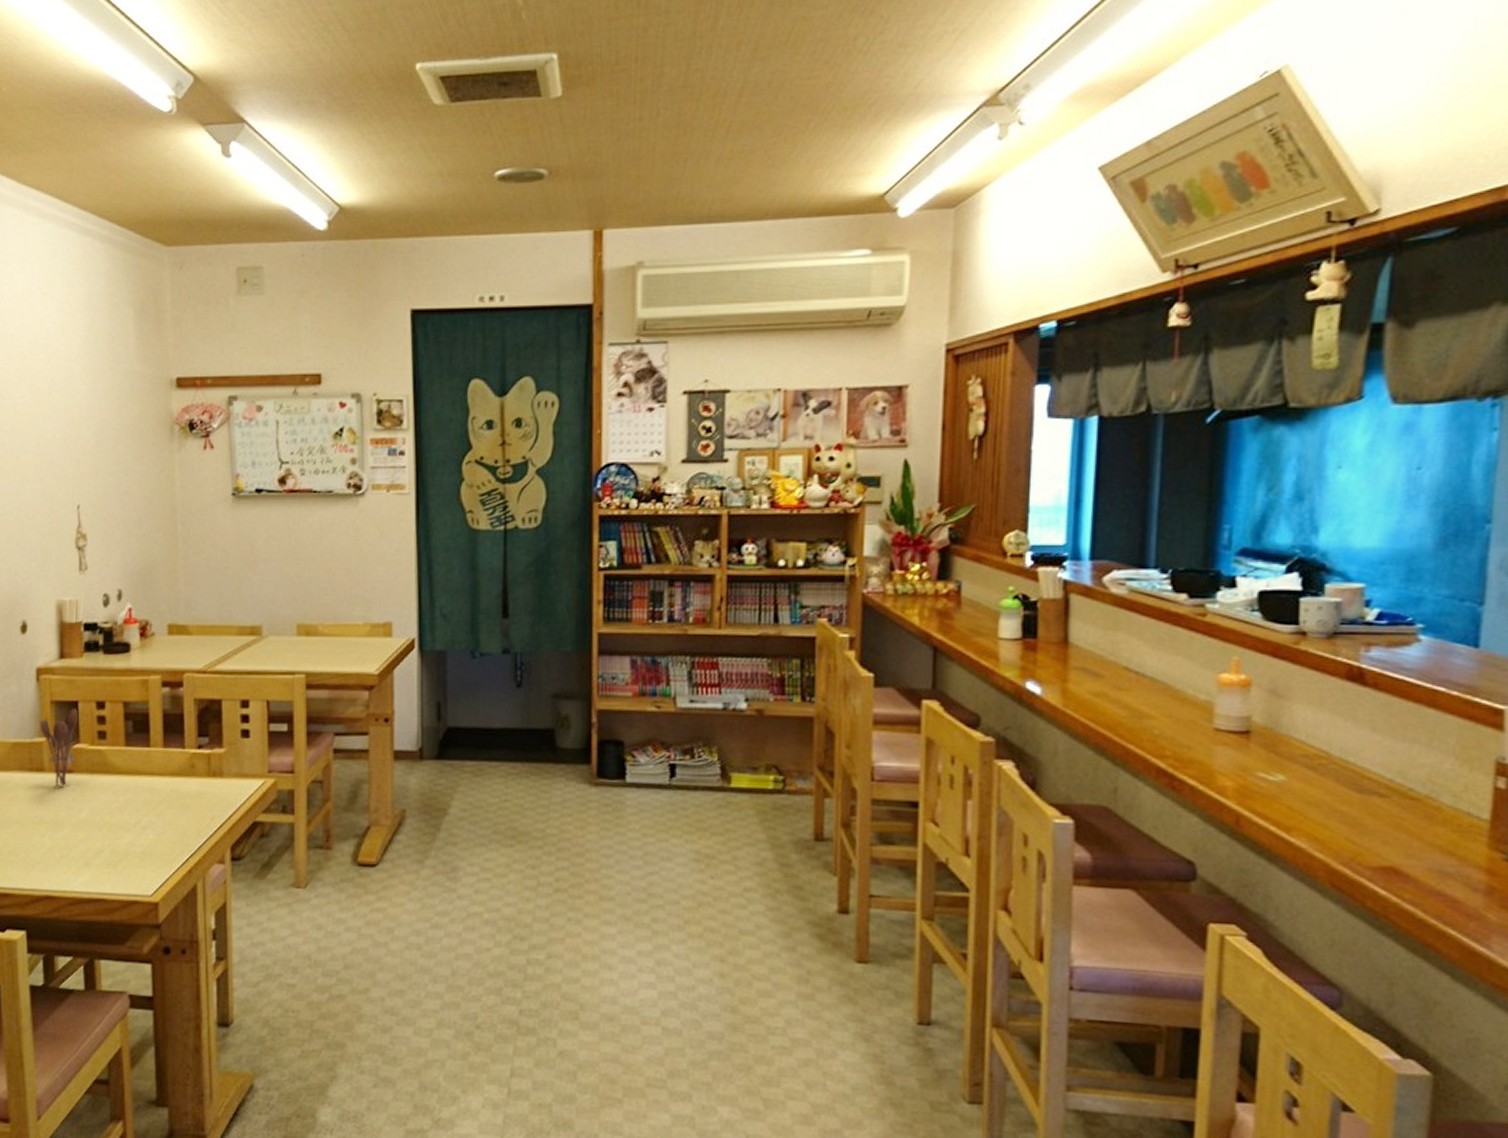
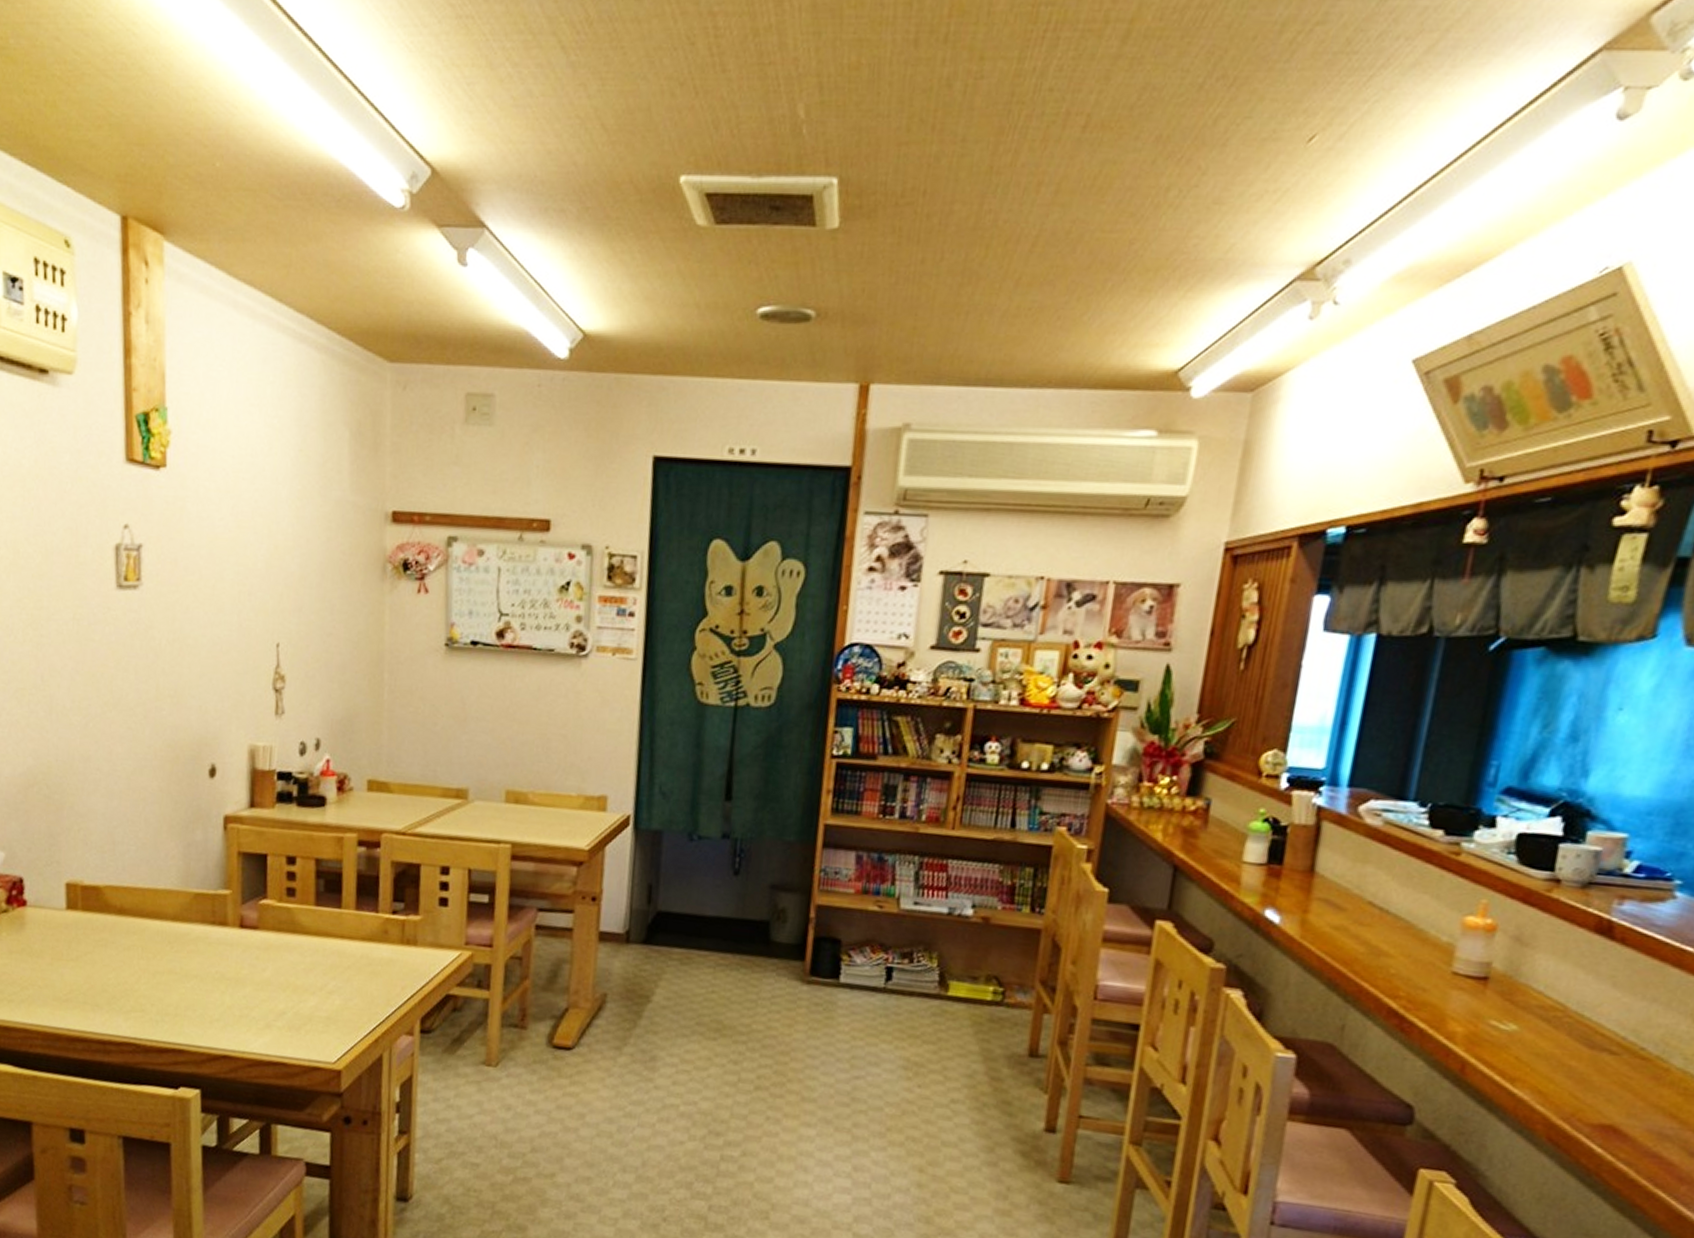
utensil holder: present [40,708,78,786] -> none [225,861,266,943]

